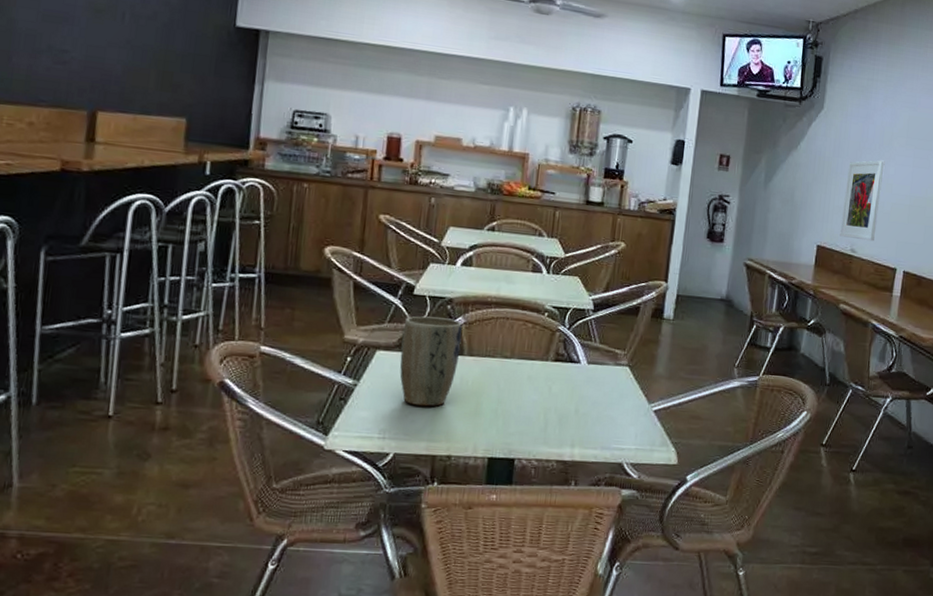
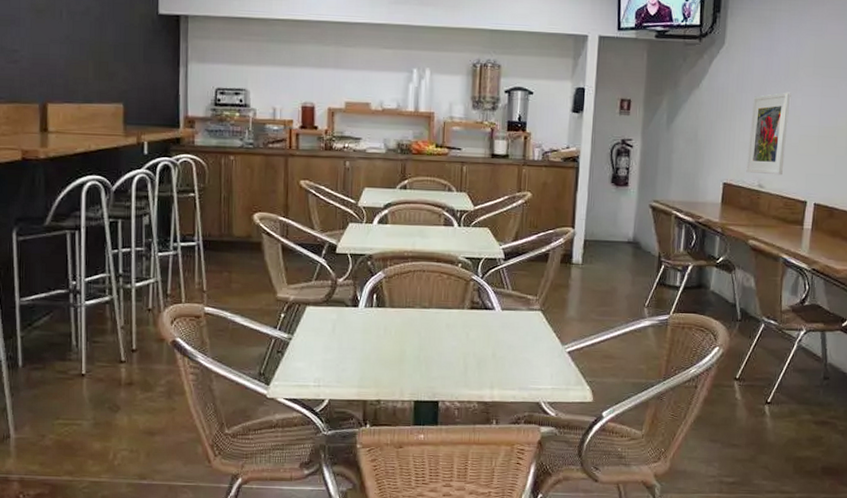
plant pot: present [400,316,463,407] -> none [328,273,383,356]

